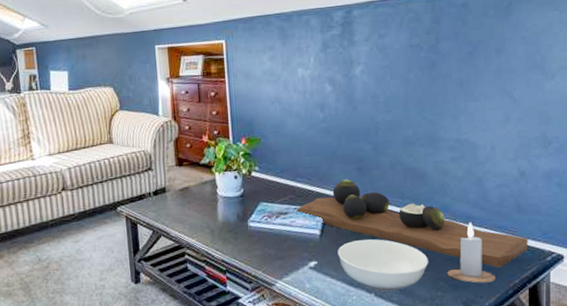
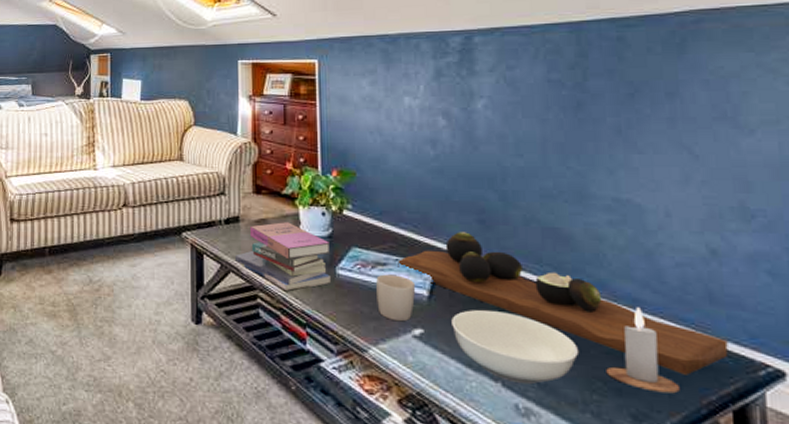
books: none [164,188,244,247] -> present [234,222,330,292]
mug: none [280,220,311,258] -> present [376,274,416,322]

